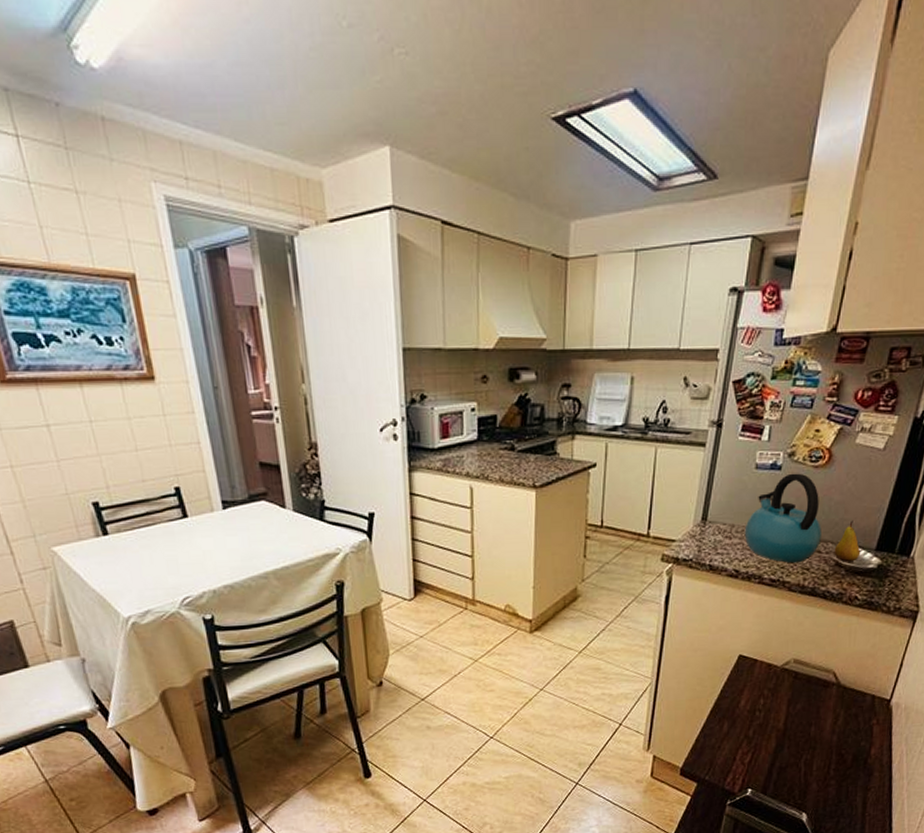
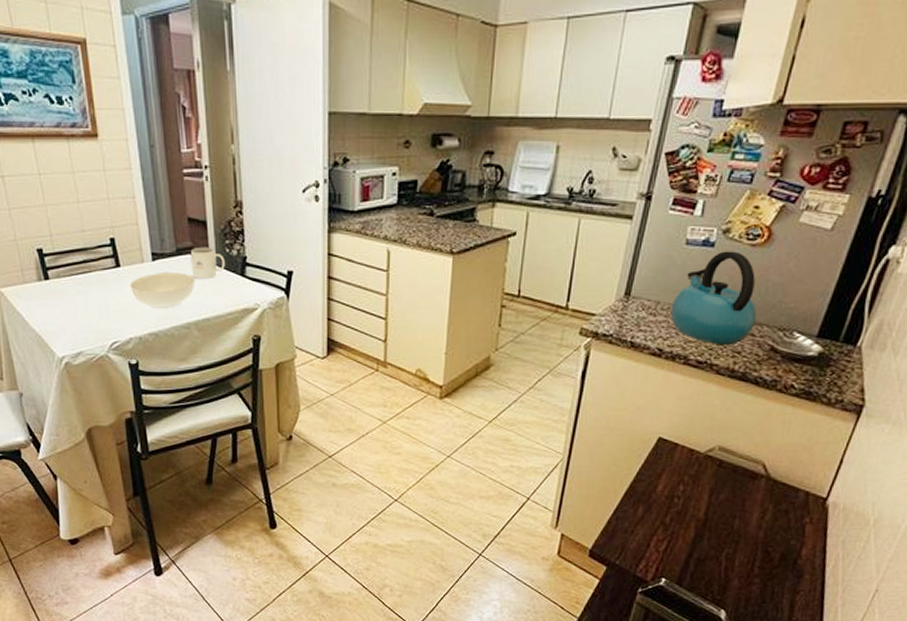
bowl: none [199,520,272,560] -> present [129,273,196,310]
mug: none [264,491,302,526] -> present [190,247,225,279]
fruit: present [834,520,861,562] -> none [769,304,800,348]

